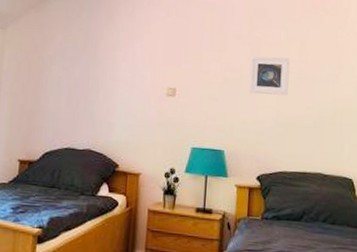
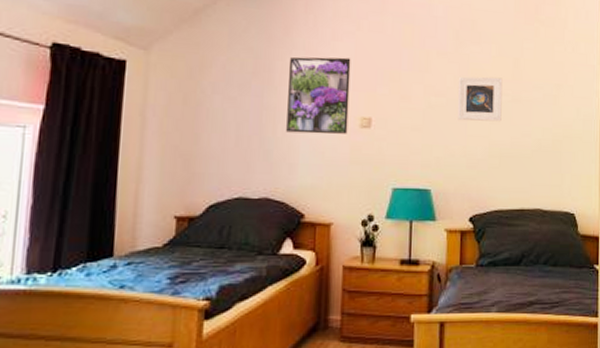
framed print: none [107,36,161,101] -> present [286,56,351,134]

